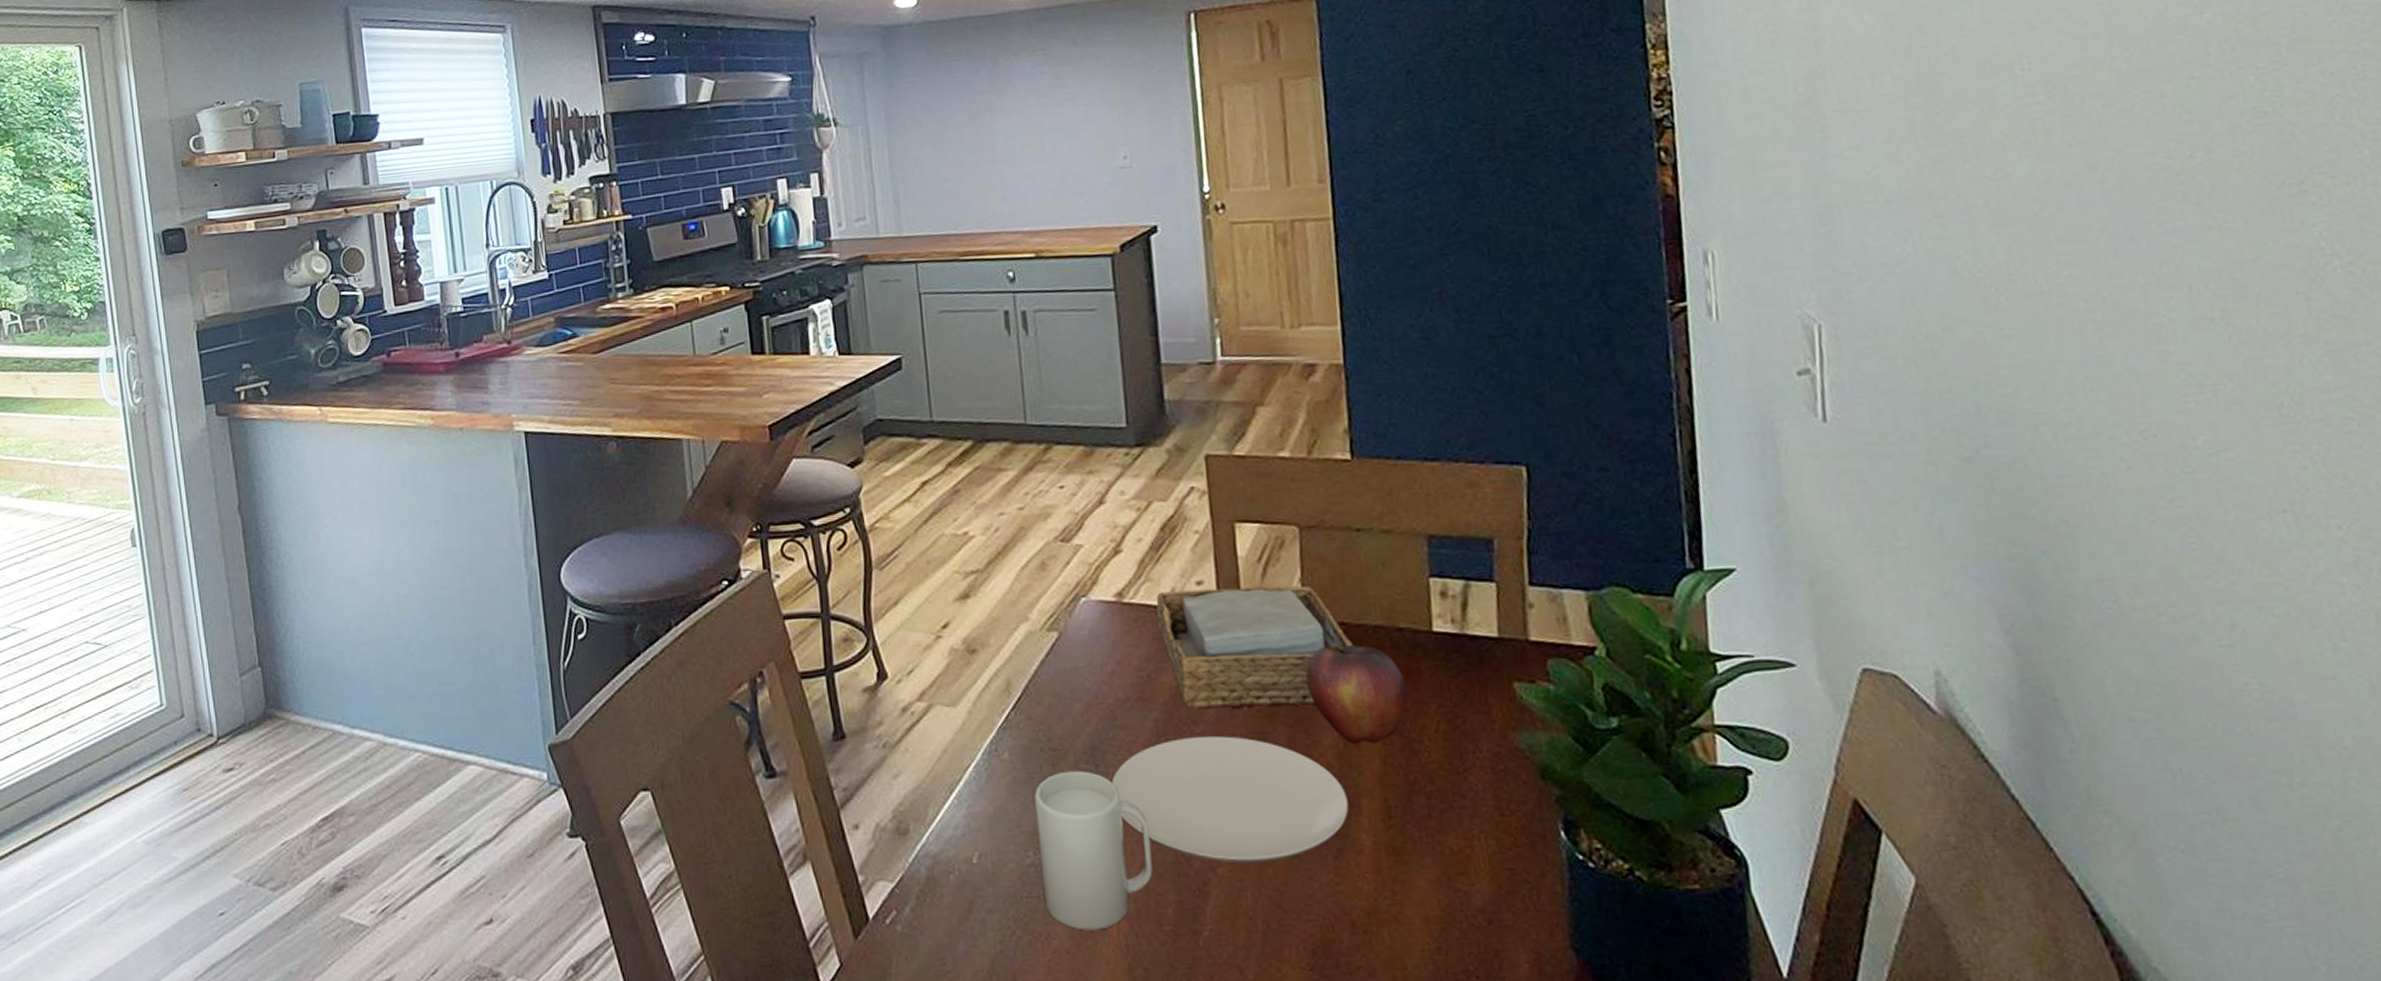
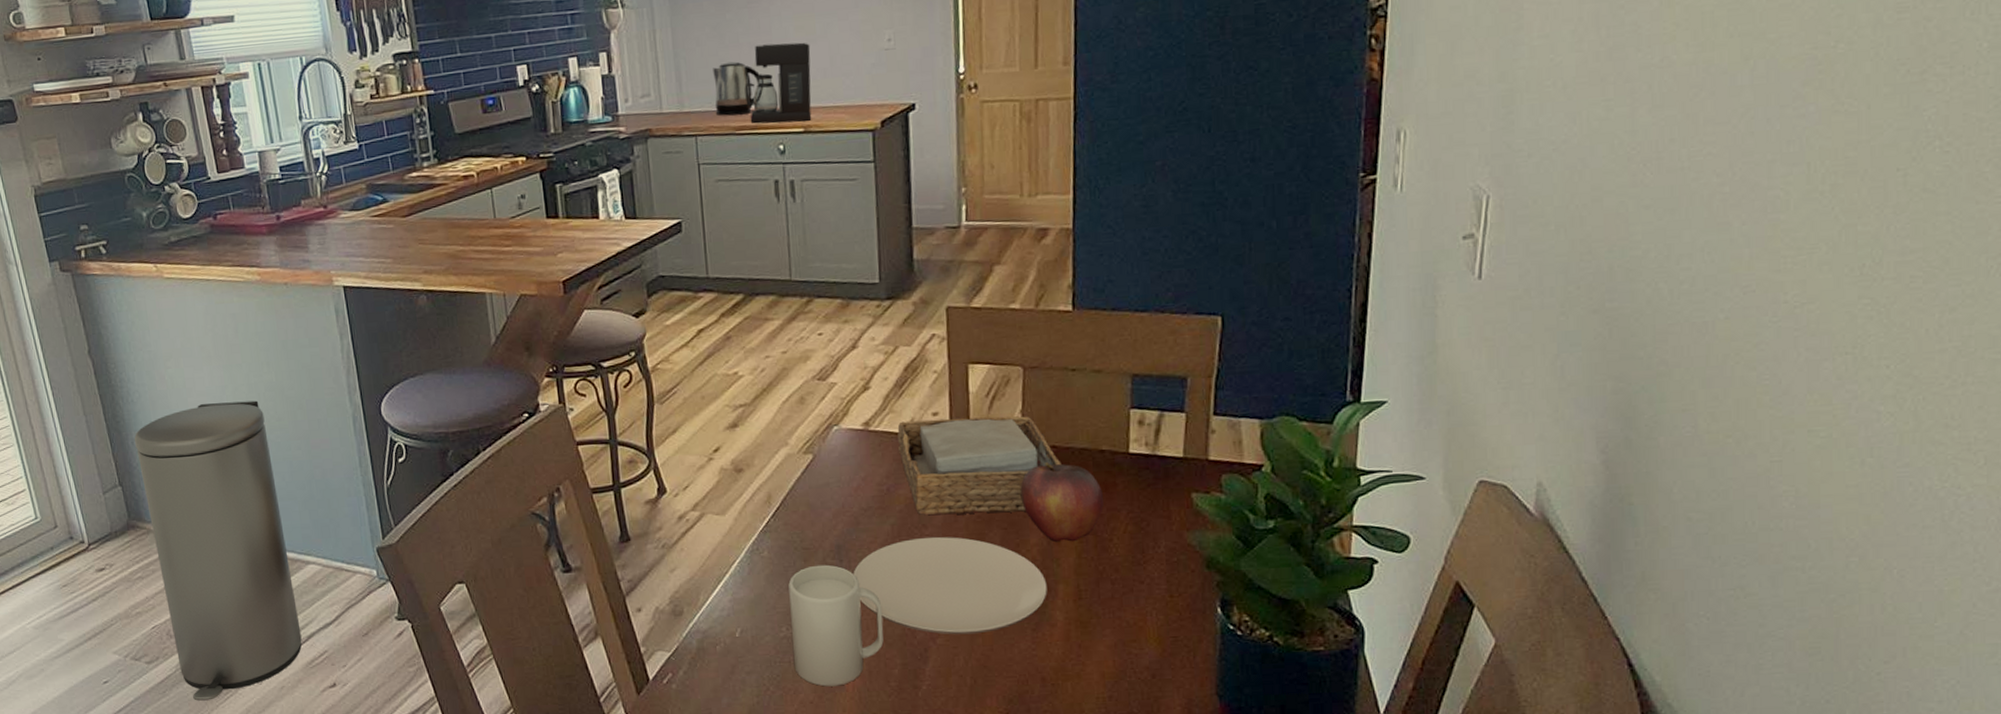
pedal bin: none [280,564,456,940] -> present [134,400,302,701]
kettle: none [933,181,985,241] -> present [713,61,760,117]
coffee maker: none [968,160,1043,249] -> present [744,42,812,124]

